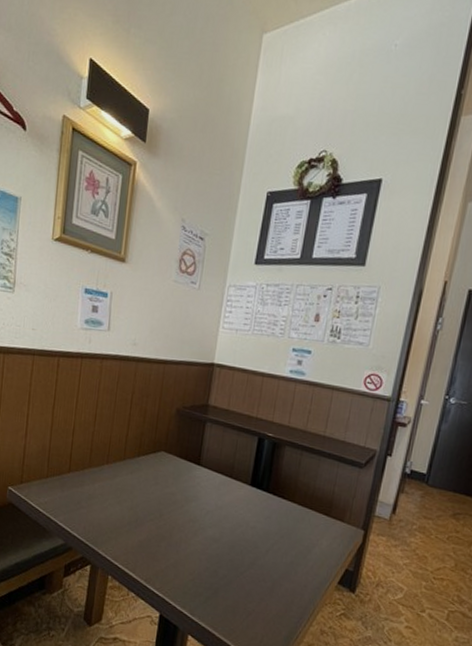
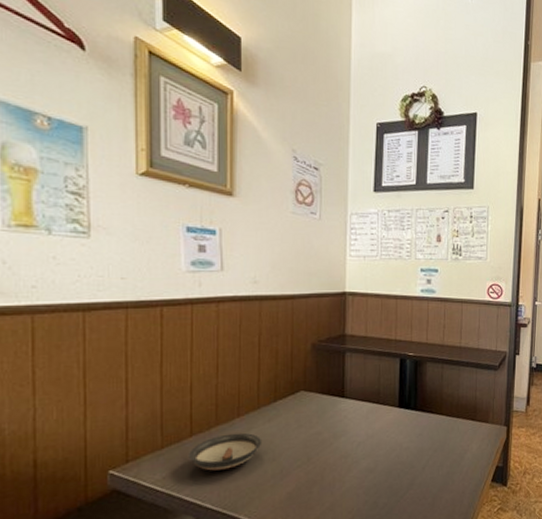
saucer: none [66,476,124,508] -> present [189,432,262,471]

